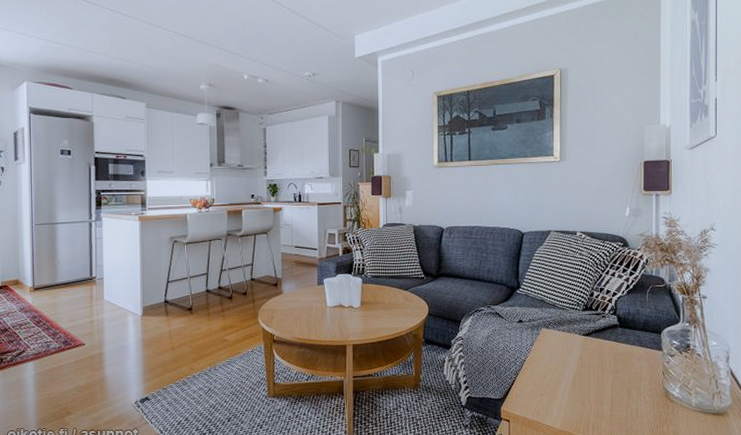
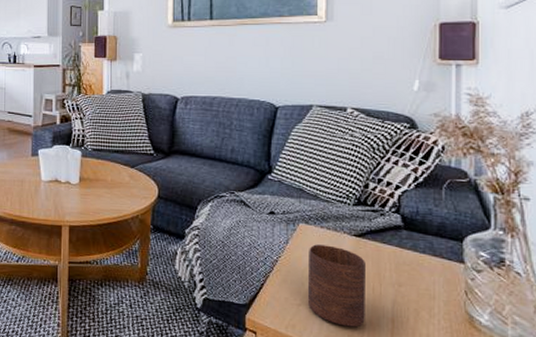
cup: none [548,344,593,409] -> present [307,244,367,327]

